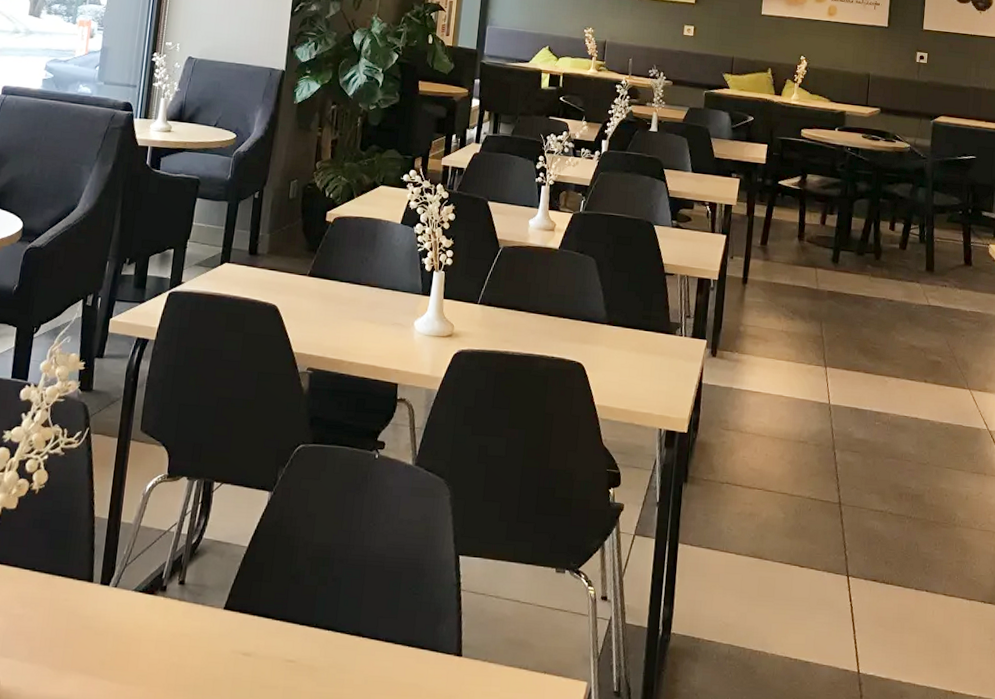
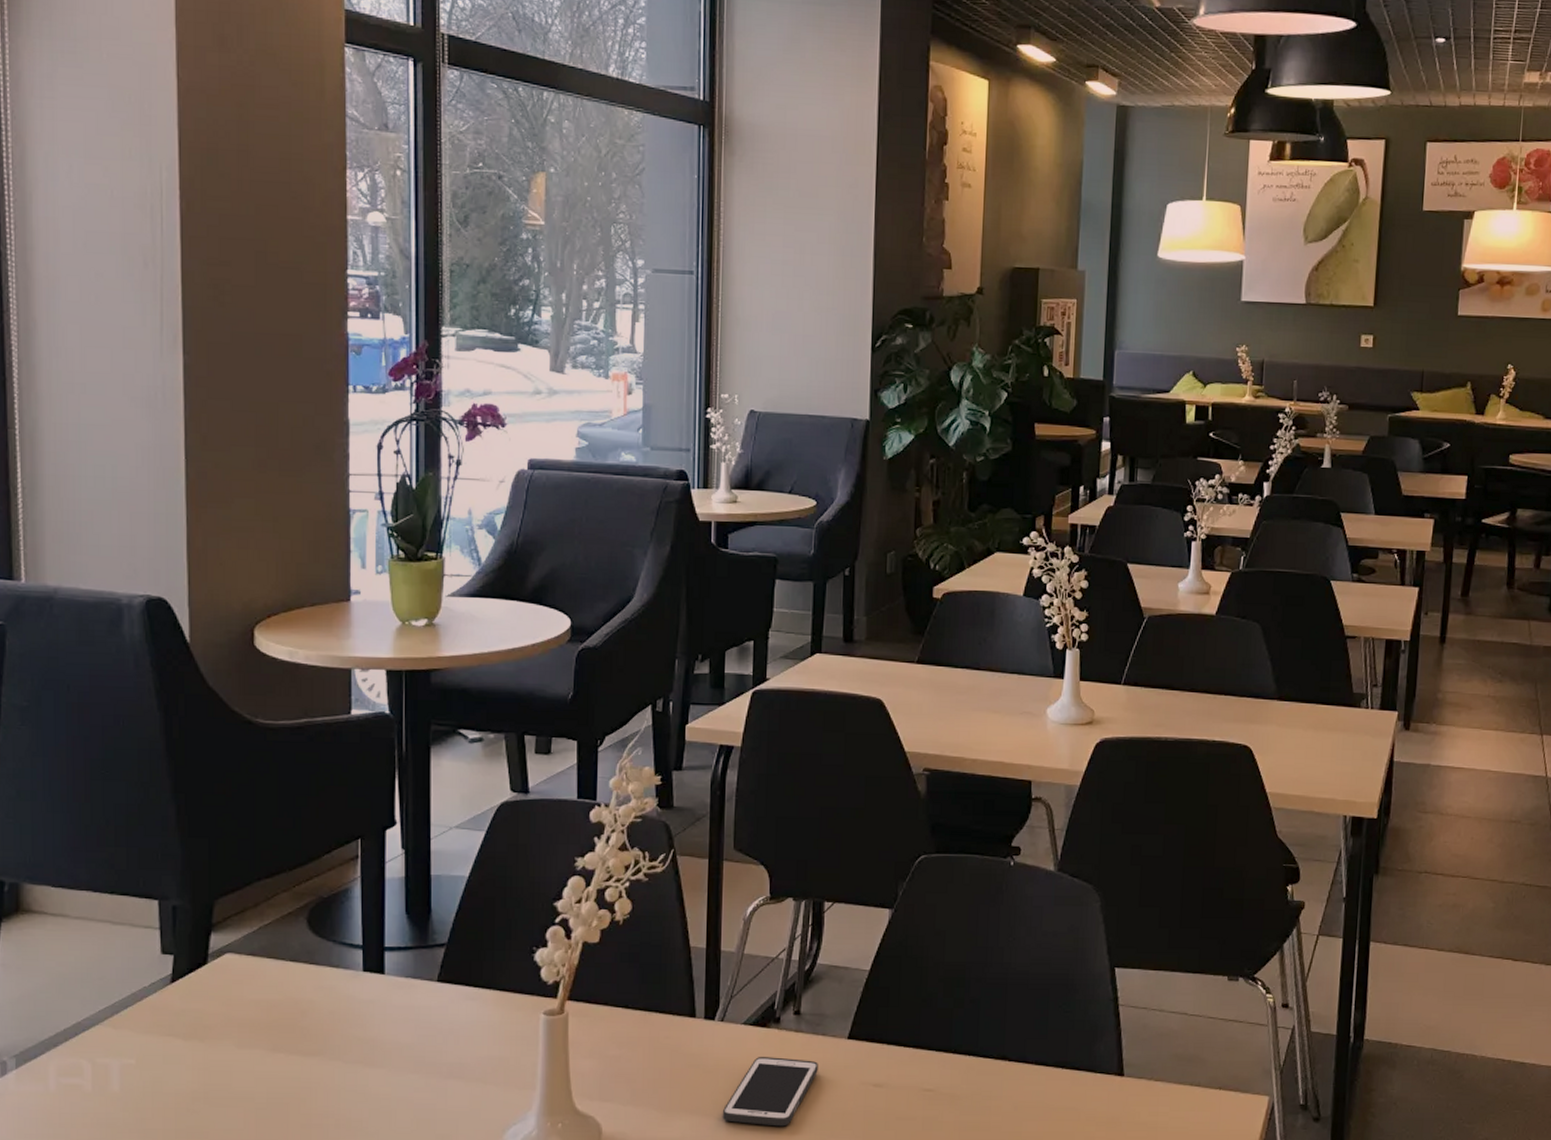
cell phone: none [107,622,196,689] -> present [722,1057,818,1127]

